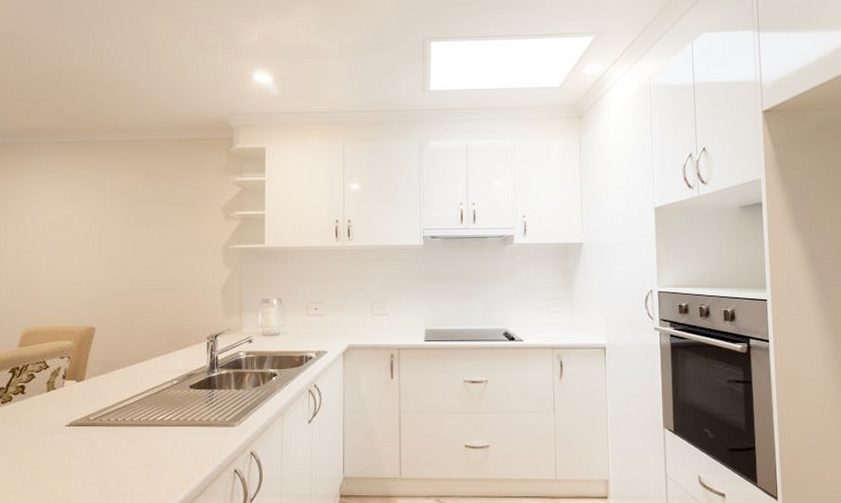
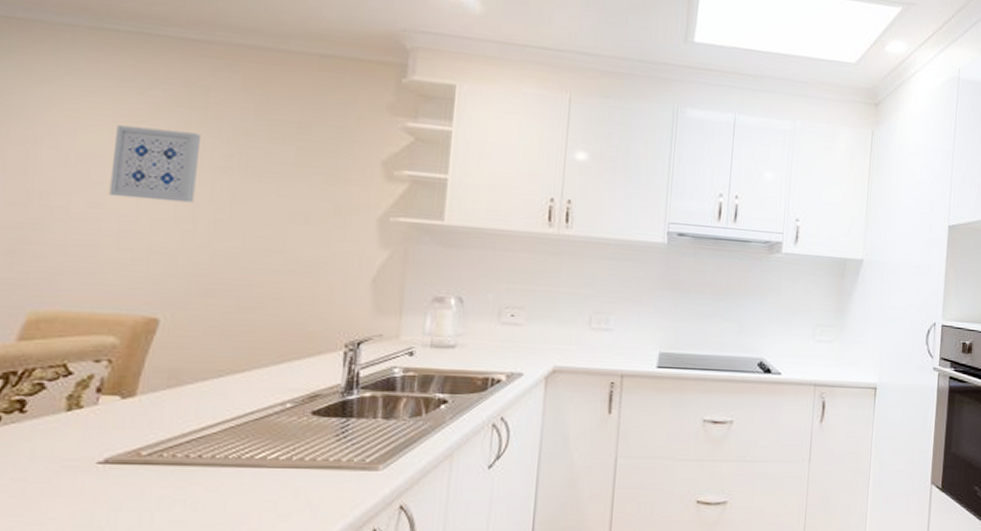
wall art: none [63,202,113,249] -> present [109,125,202,203]

